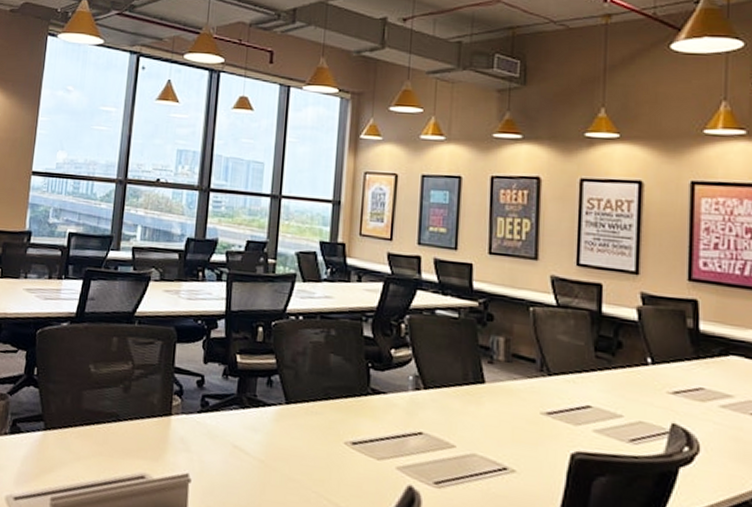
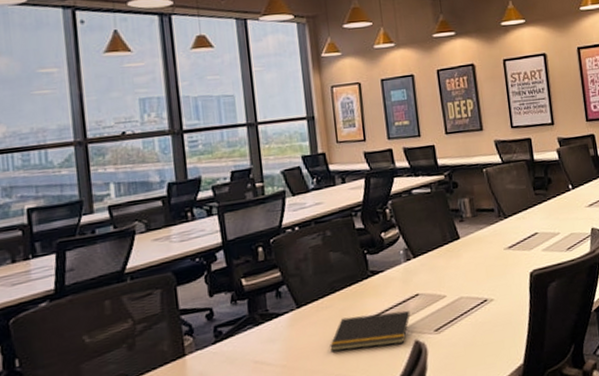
notepad: none [312,431,408,484] -> present [330,310,410,352]

